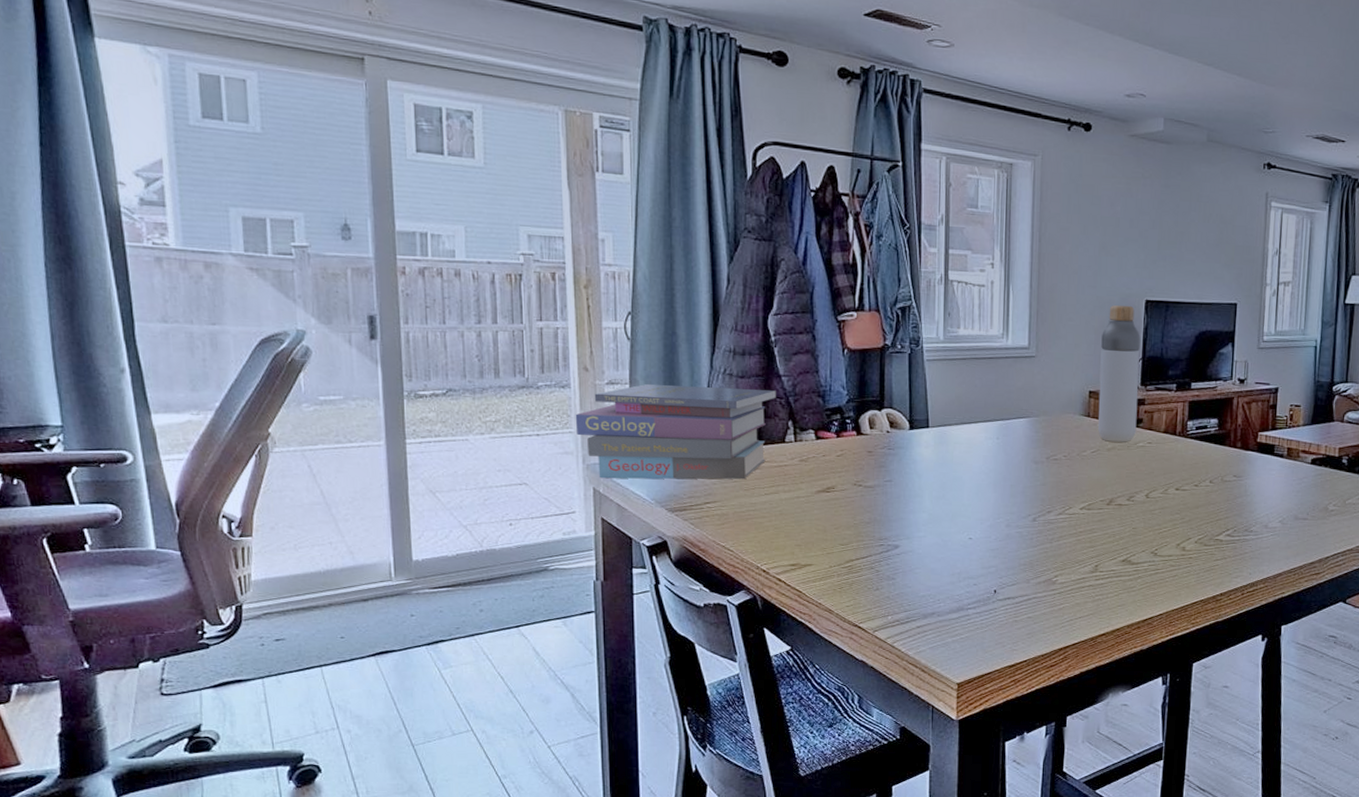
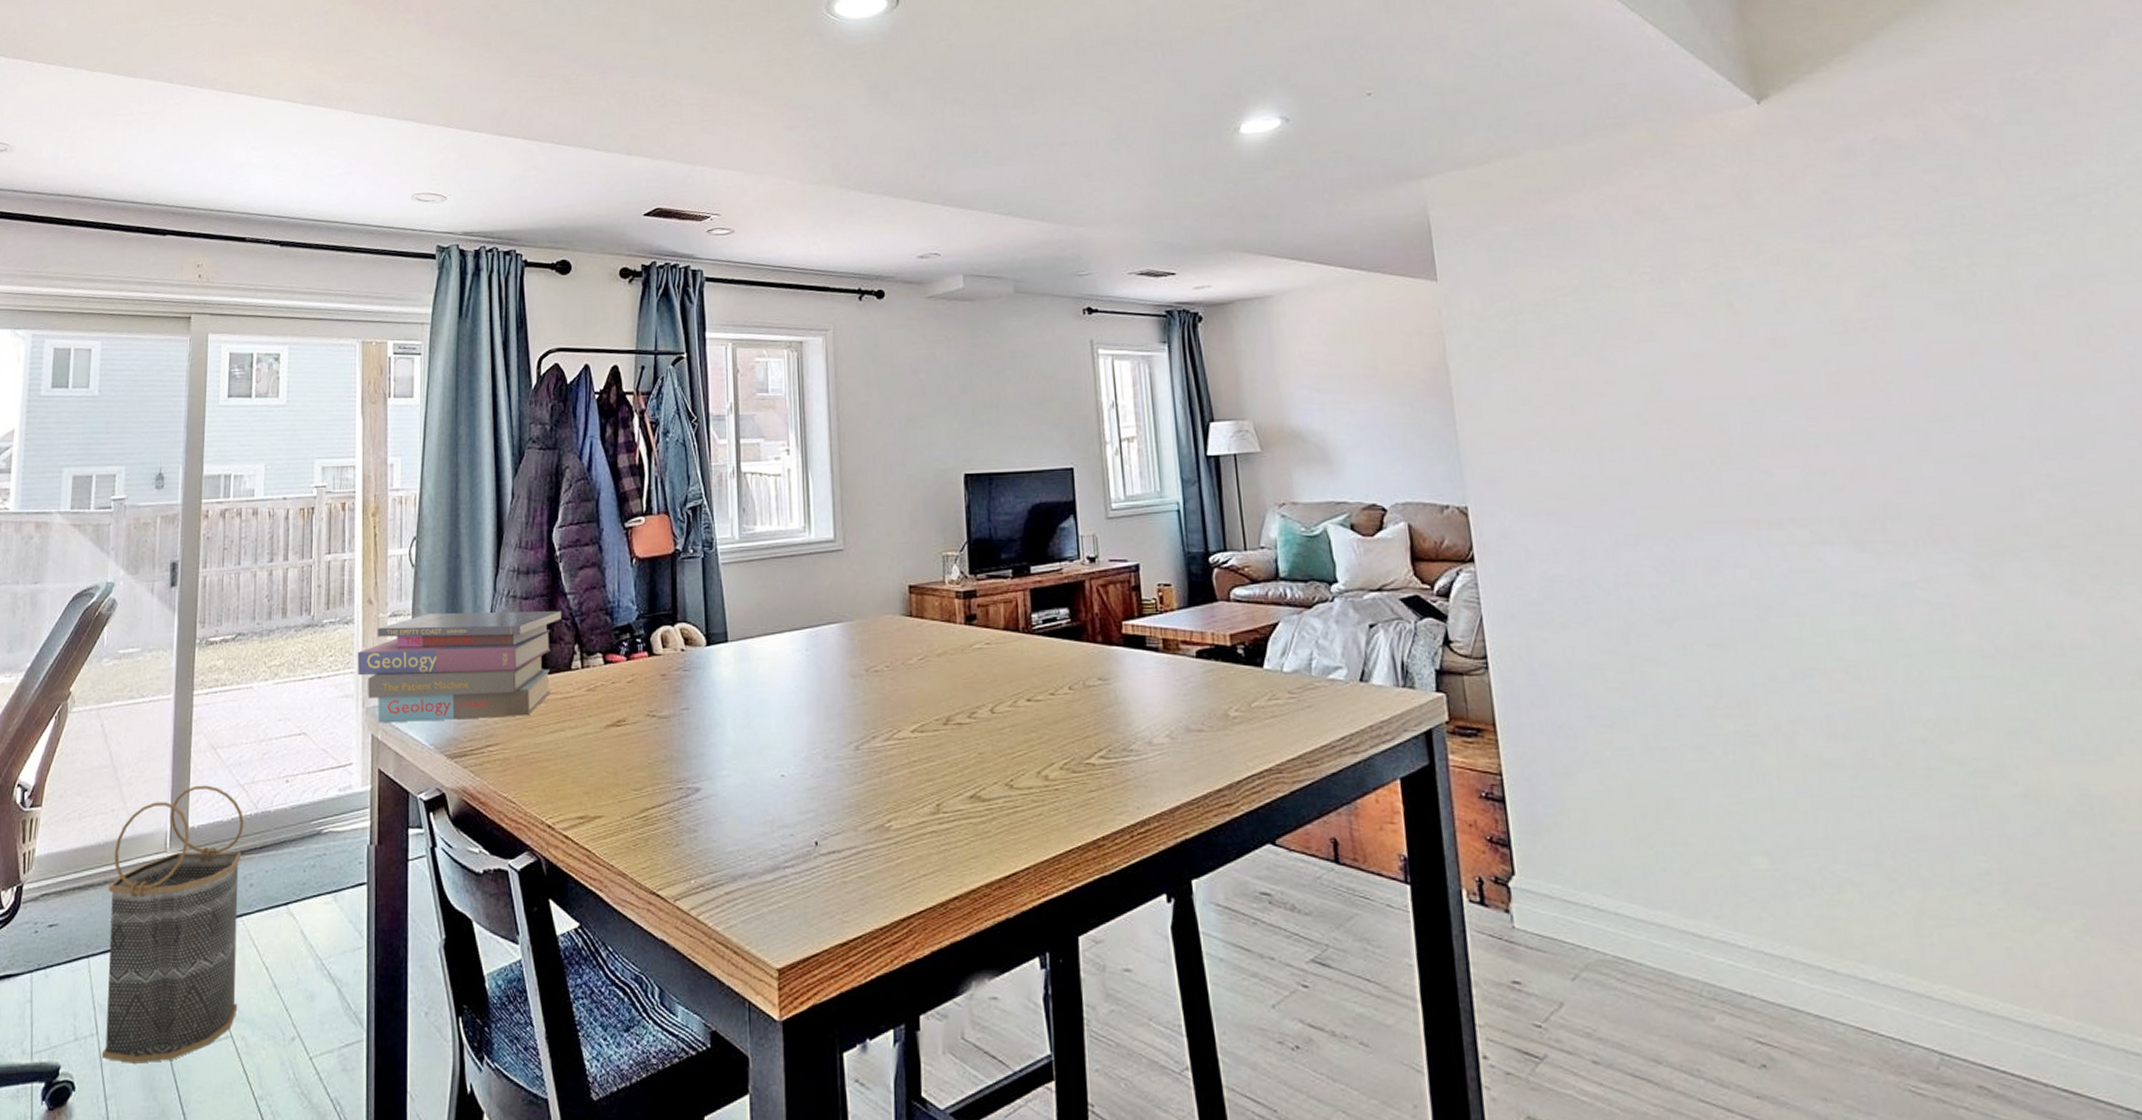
basket: none [334,524,477,751] -> present [102,785,244,1064]
bottle: present [1098,304,1140,443] -> none [917,481,970,647]

